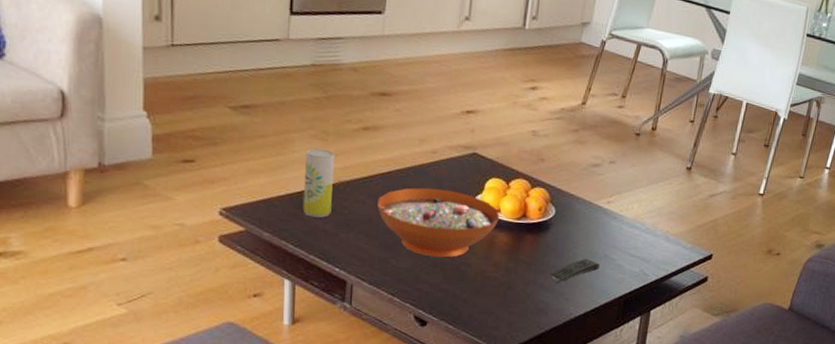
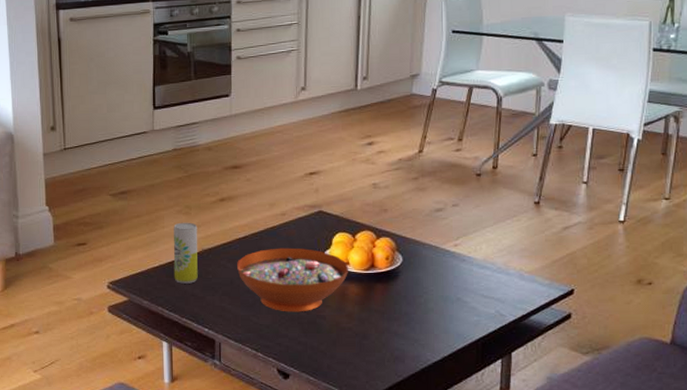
remote control: present [551,259,600,283] -> none [404,304,453,329]

